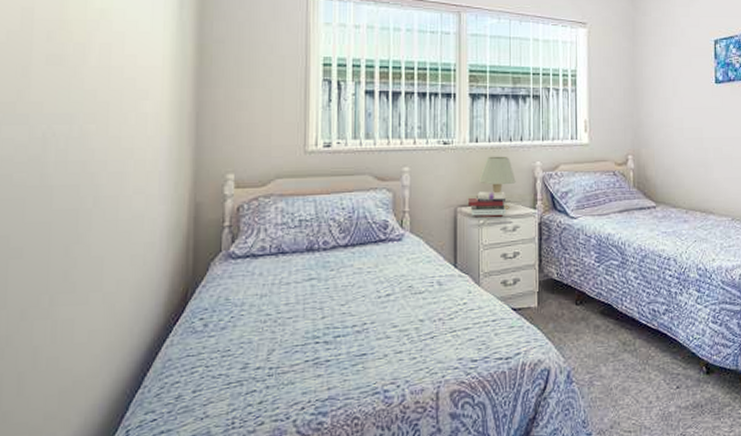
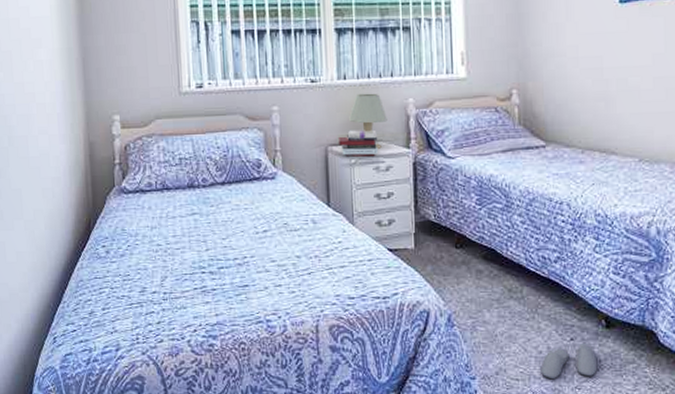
slippers: none [650,389,700,429] -> present [540,342,598,380]

